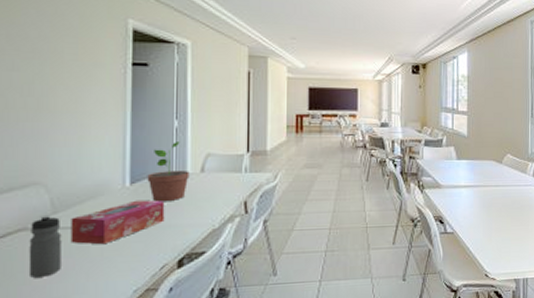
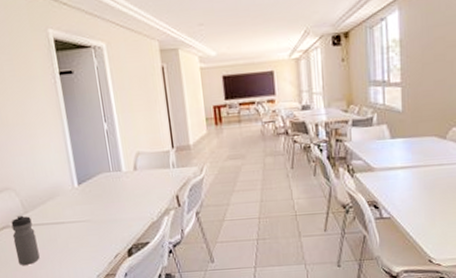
tissue box: present [70,200,165,245] -> none [39,198,111,238]
potted plant: present [147,142,190,202] -> none [90,143,125,200]

